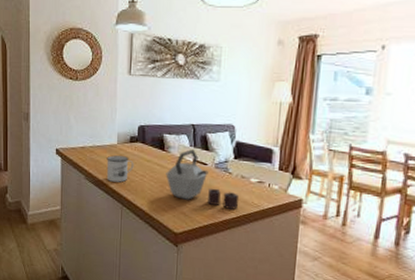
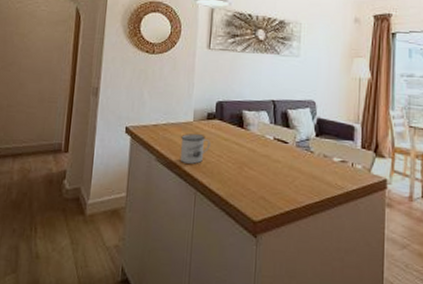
kettle: present [166,149,238,210] -> none [244,127,321,194]

